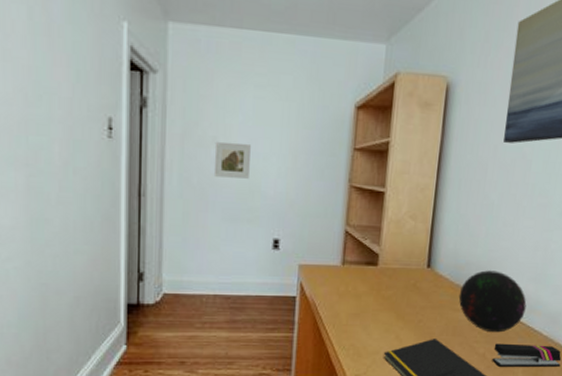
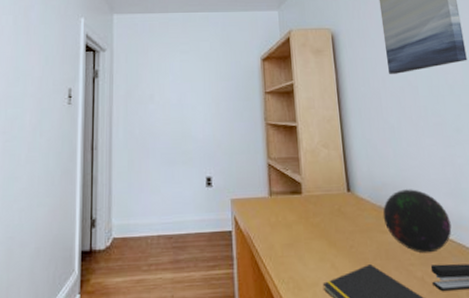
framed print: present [213,141,251,179] -> none [152,97,181,127]

